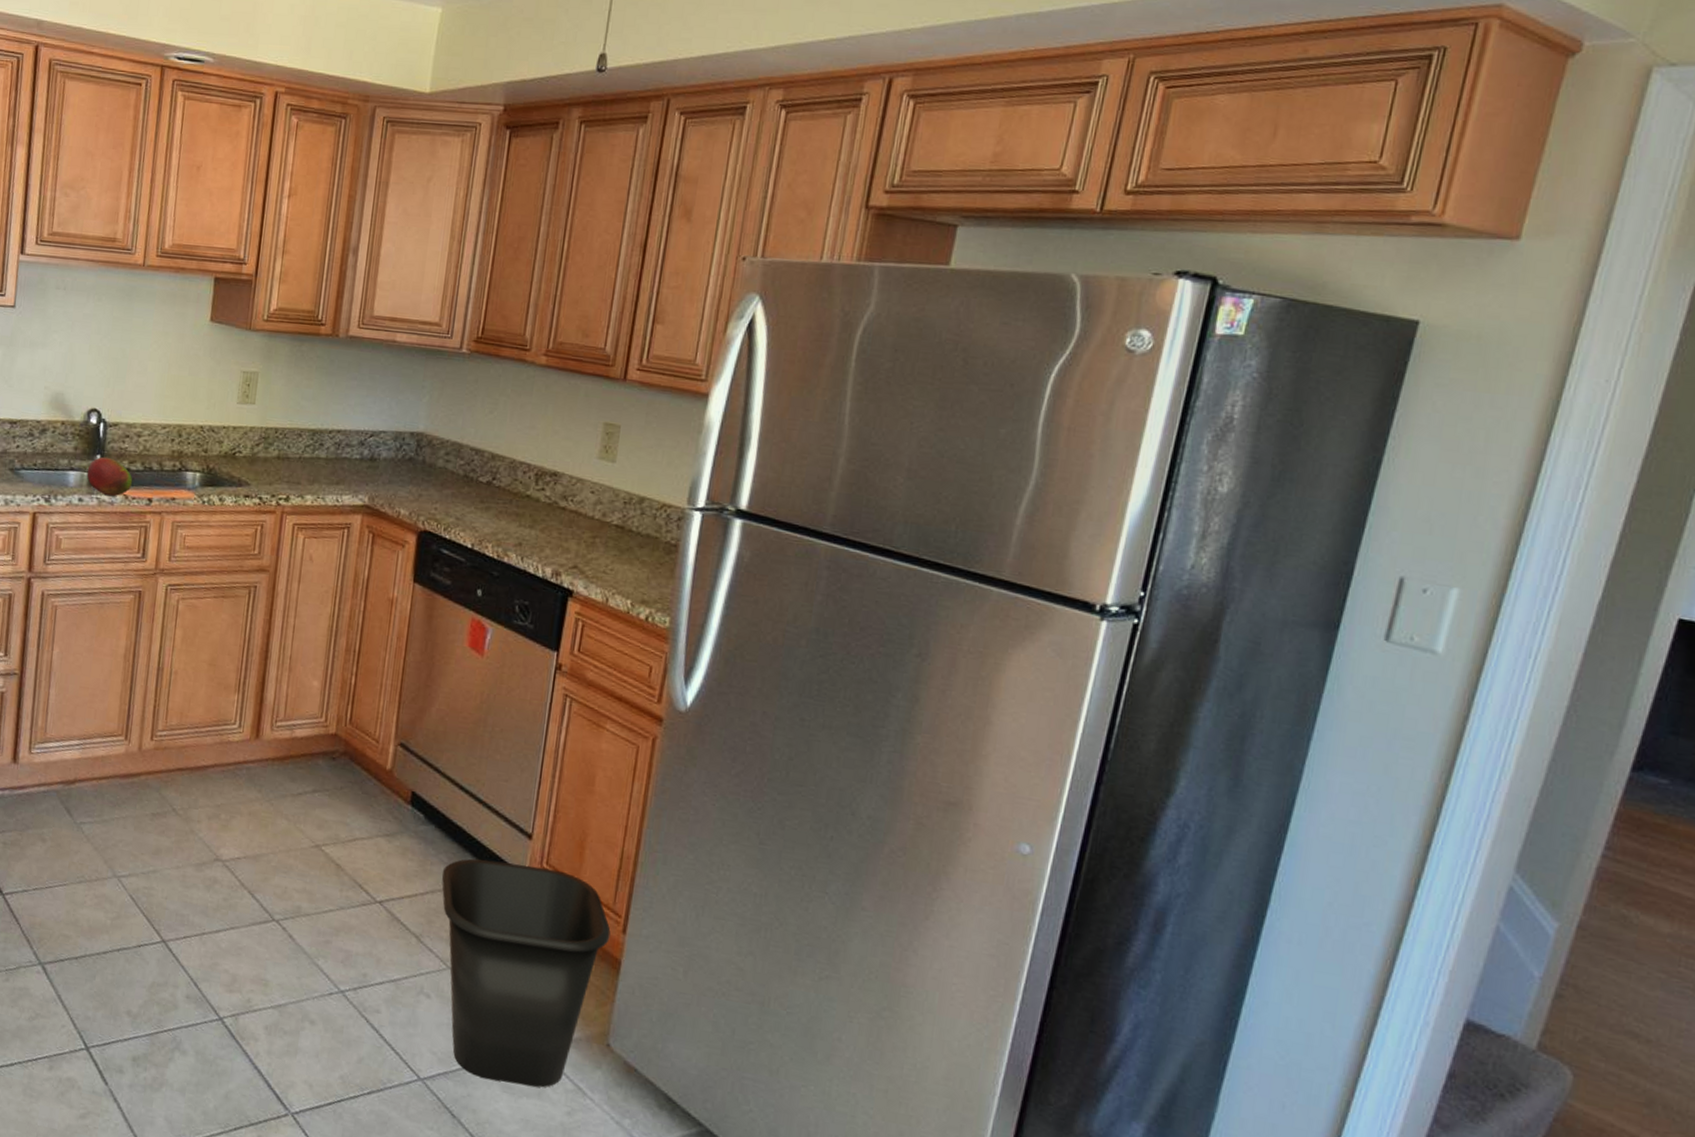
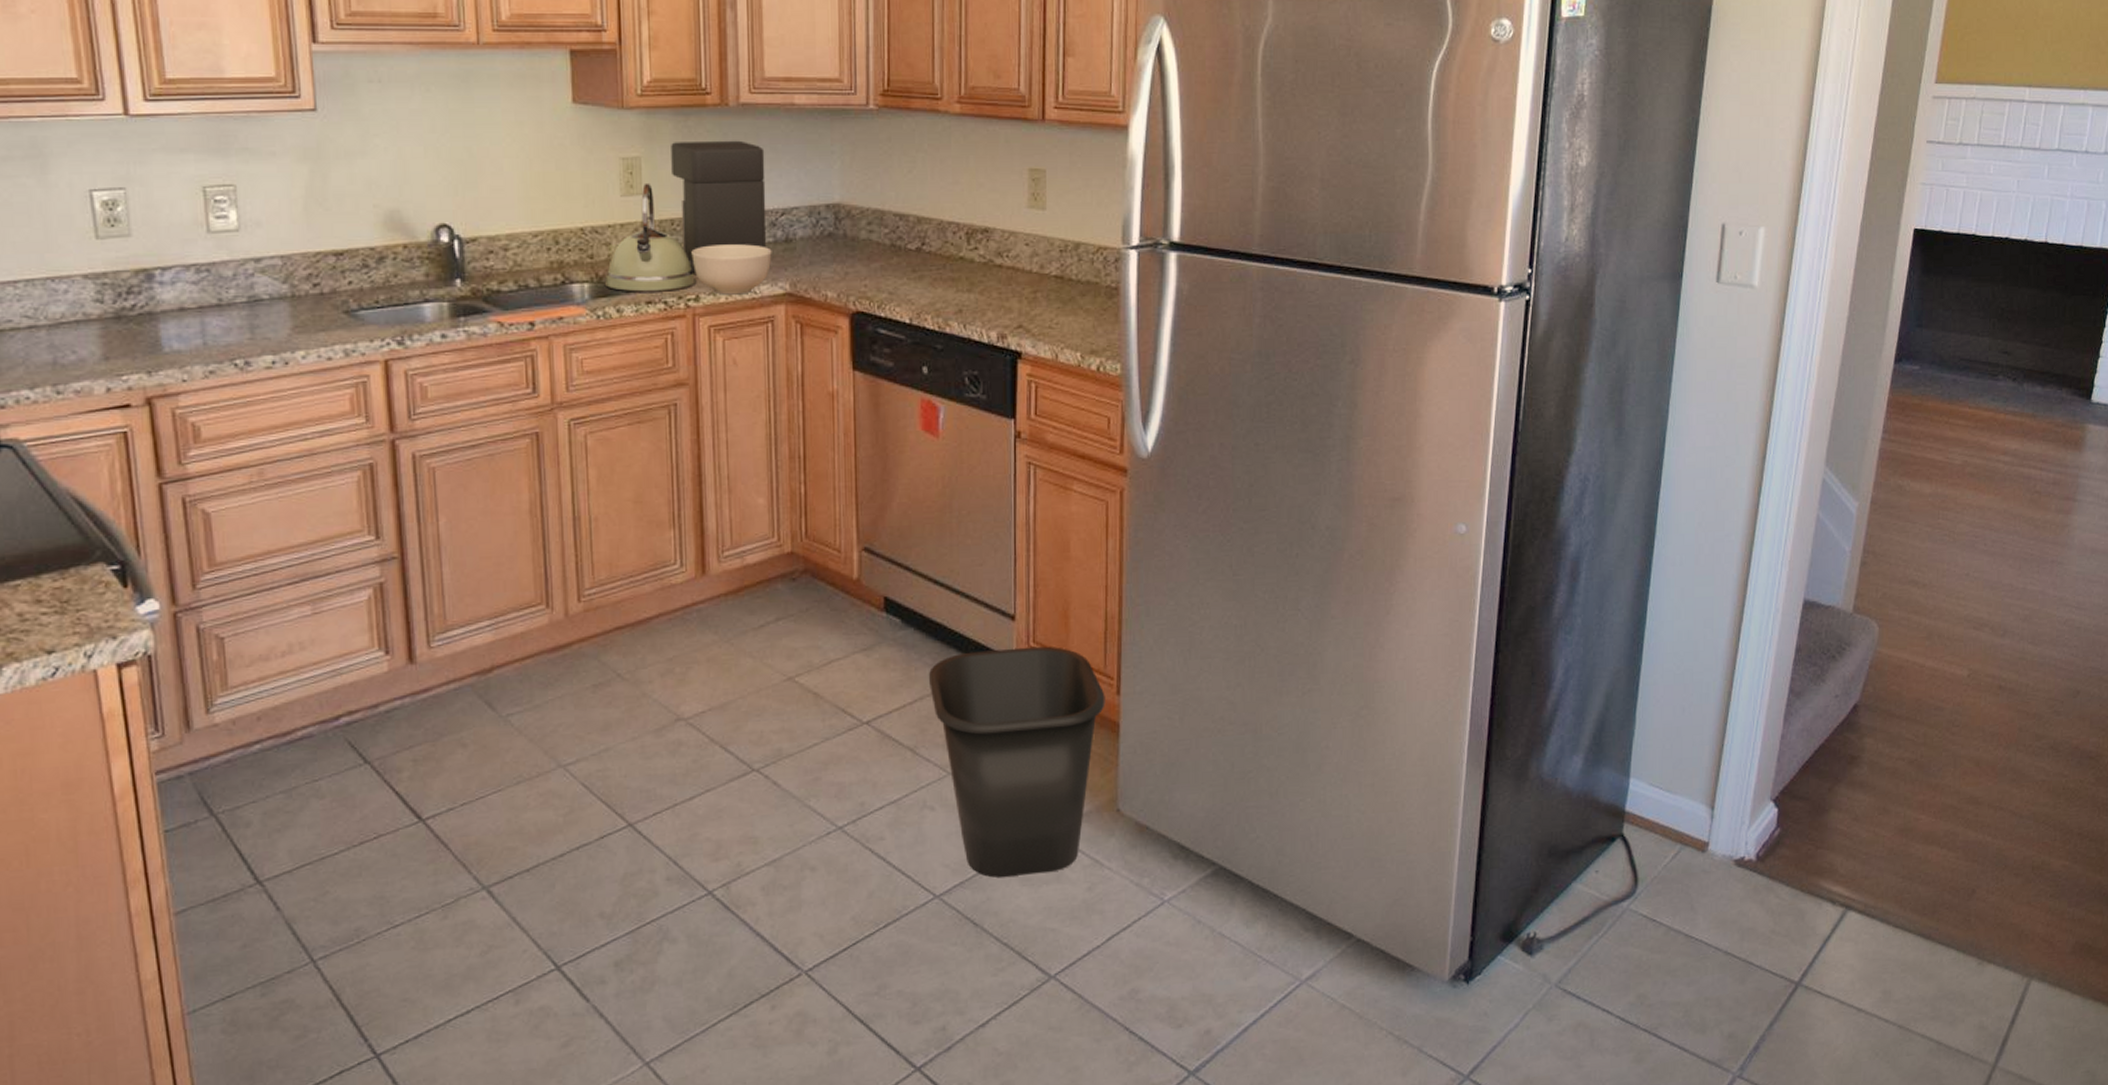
fruit: present [87,457,133,497] -> none [446,280,507,327]
kettle: none [212,394,289,490] -> present [604,182,697,292]
coffee maker: none [282,363,364,478] -> present [671,140,766,274]
bowl: none [288,454,357,501] -> present [691,244,772,295]

